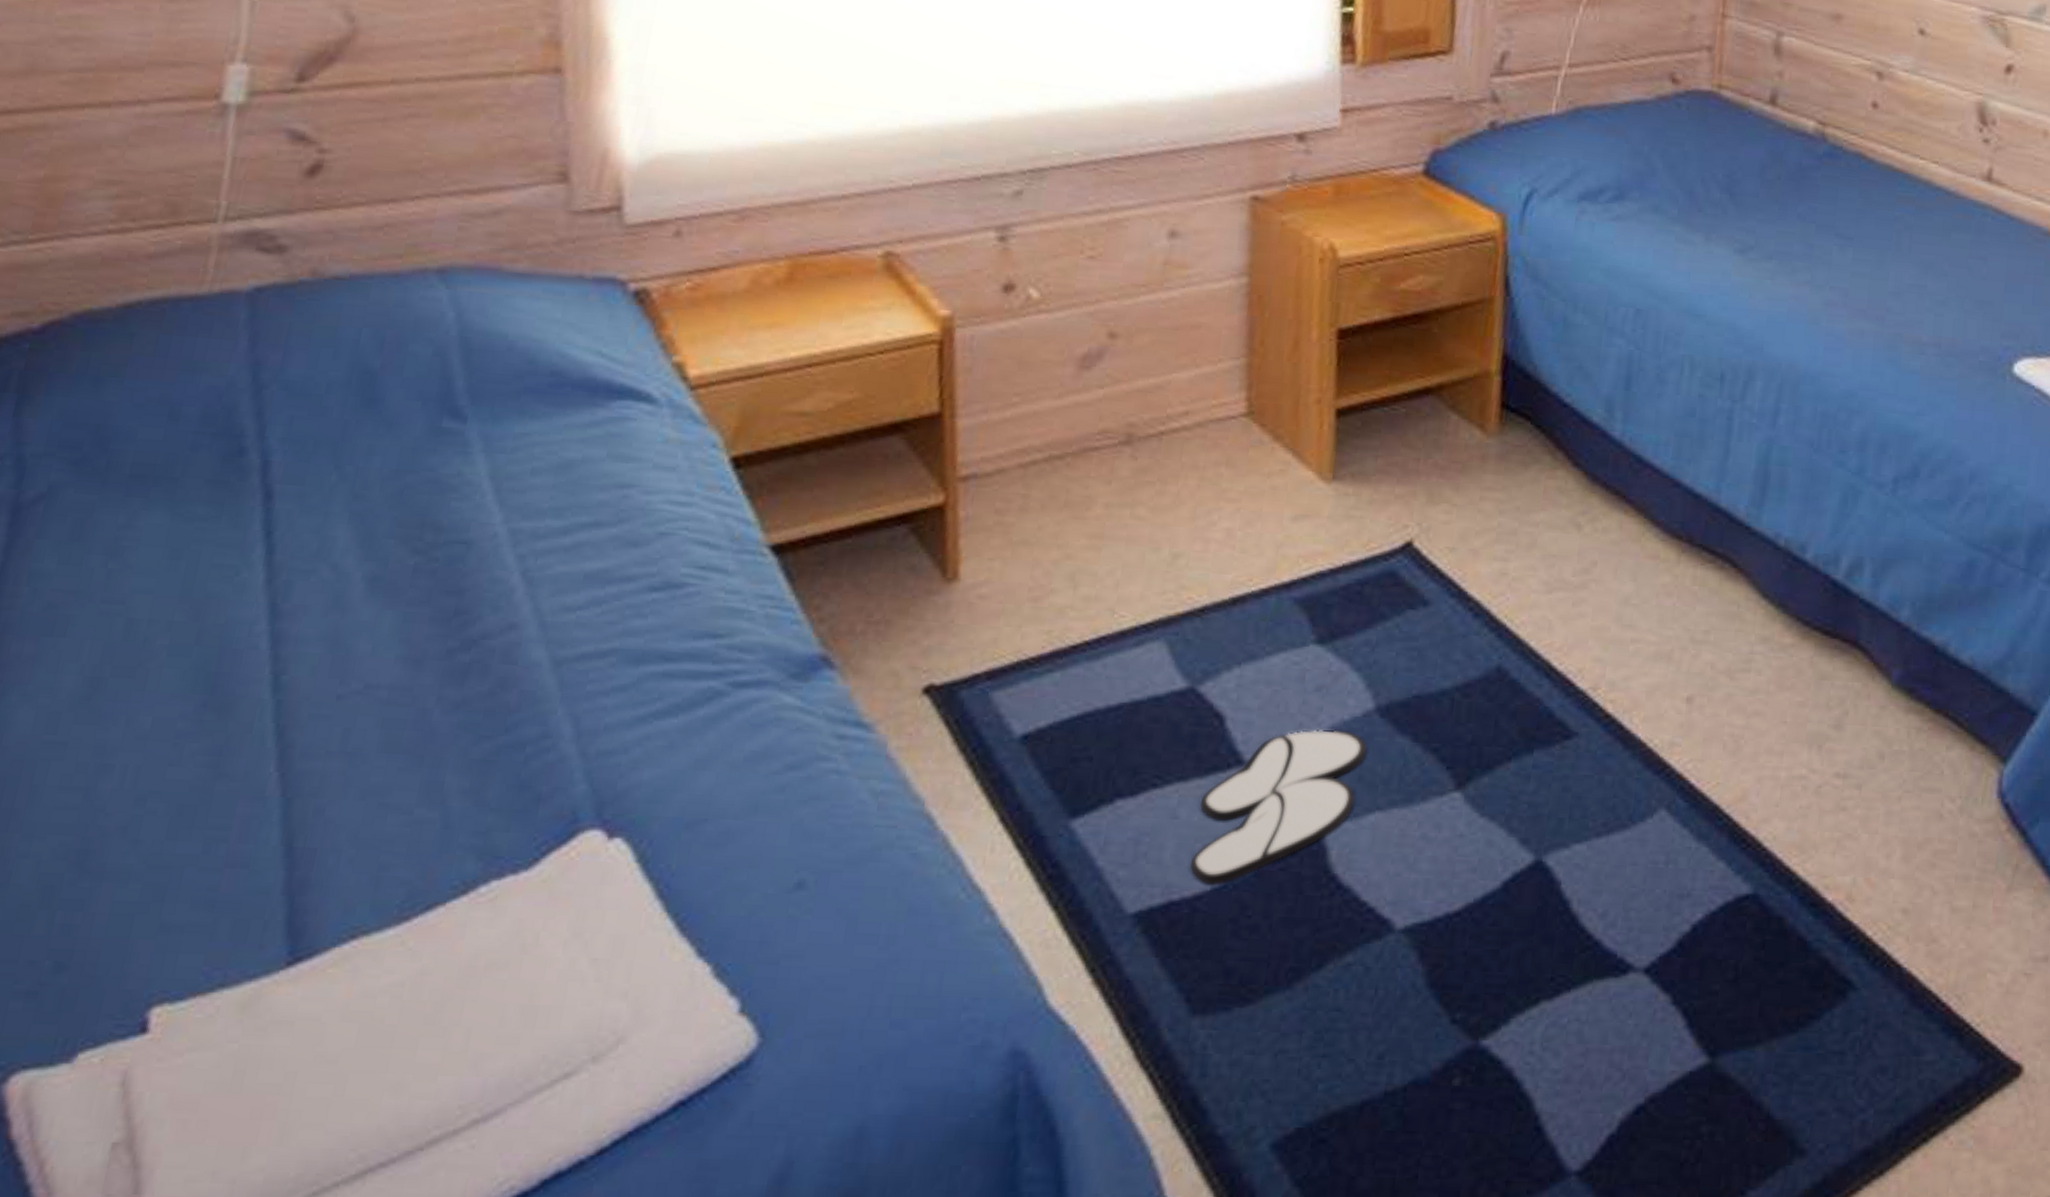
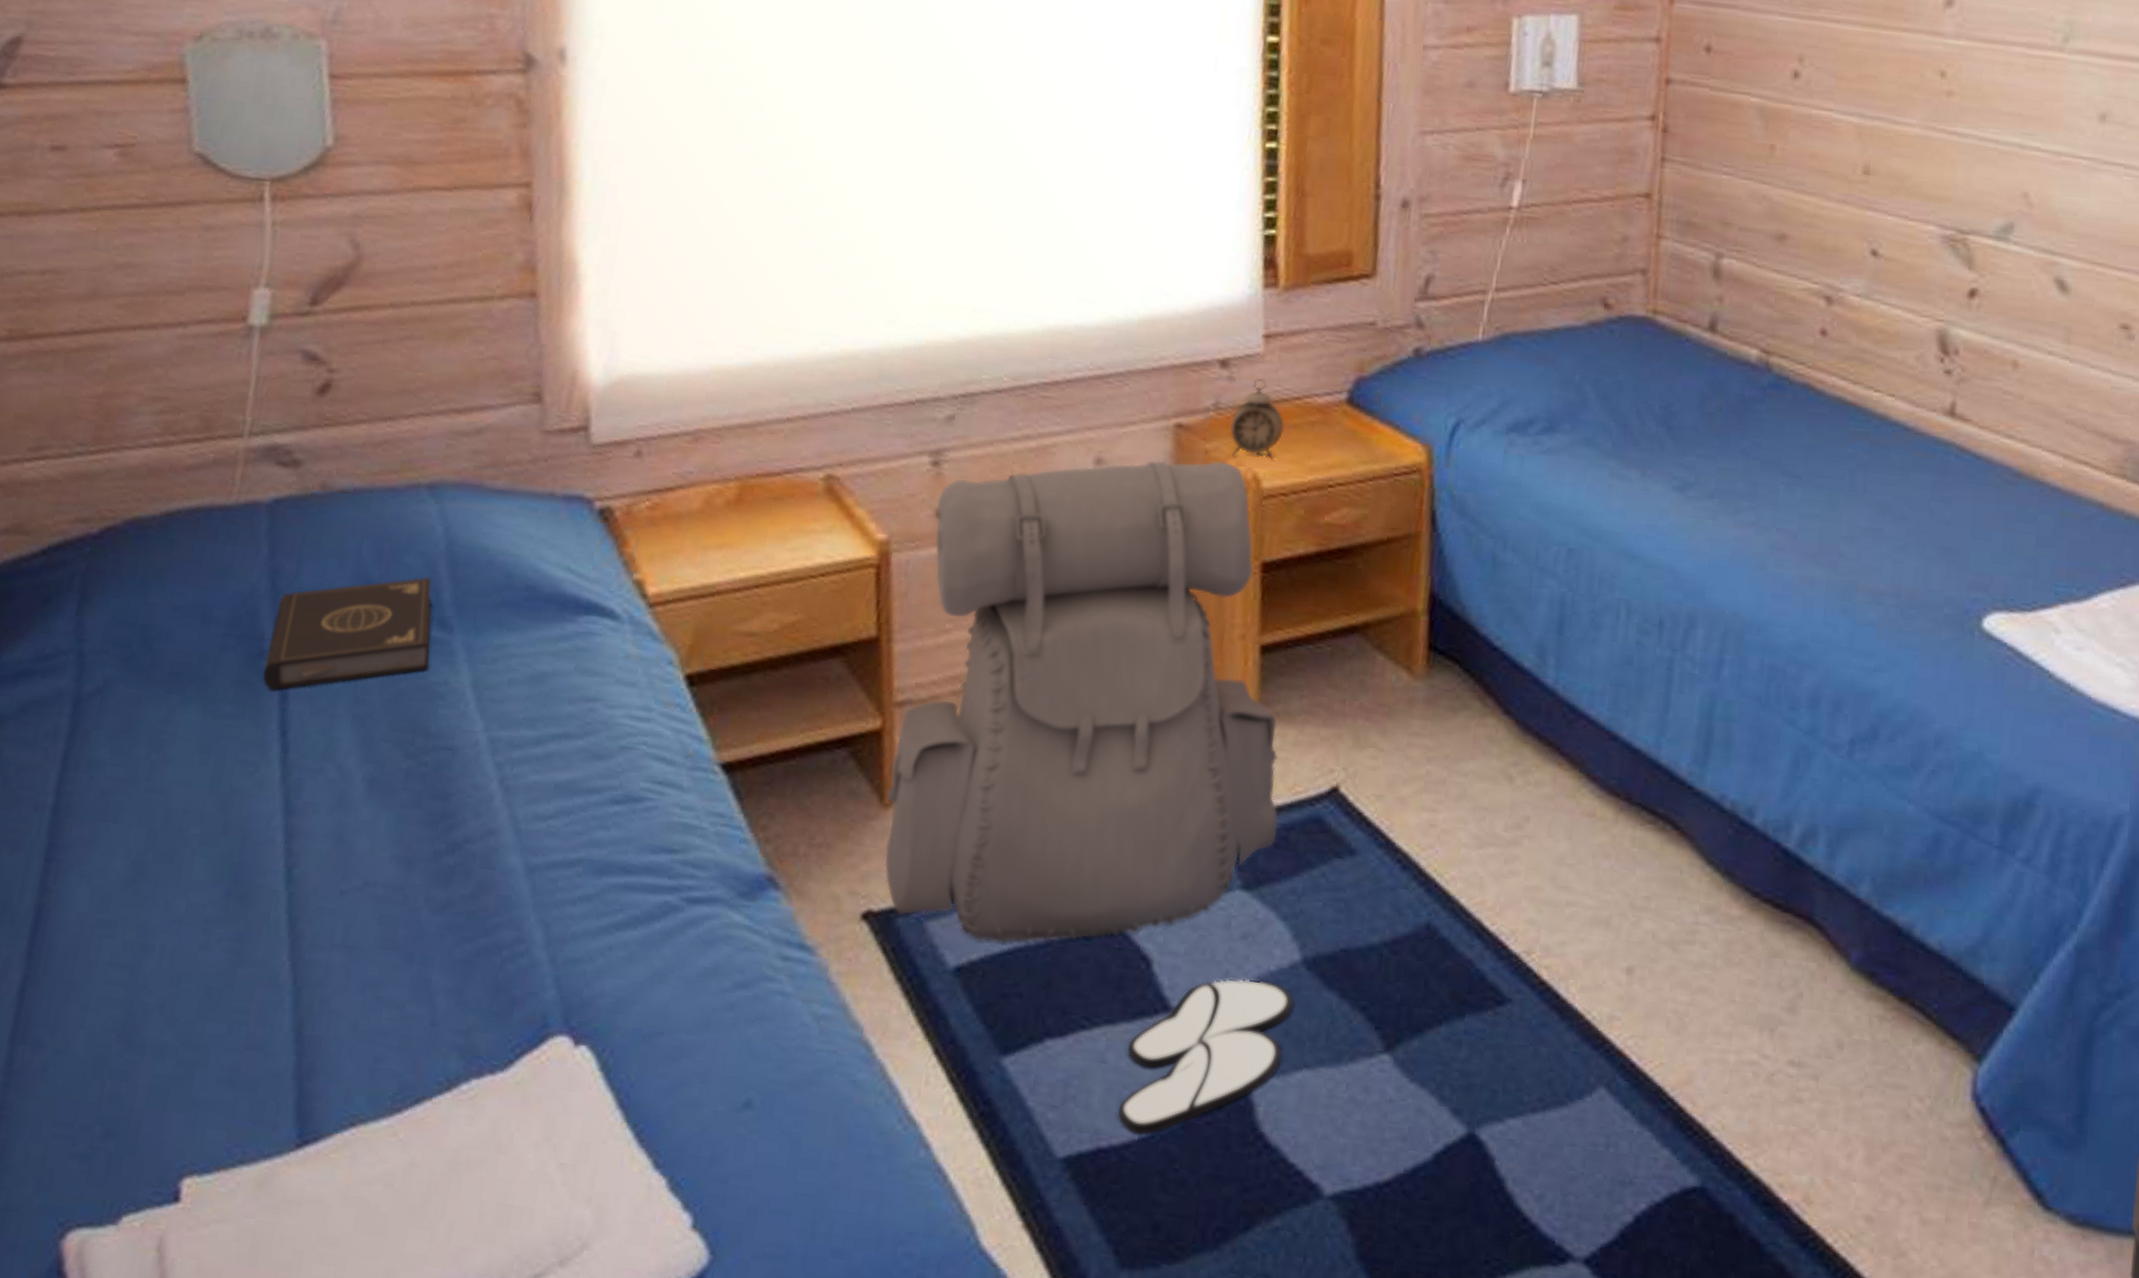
book: none [243,365,443,489] -> present [263,577,432,690]
backpack: none [947,232,1353,708] -> present [884,460,1279,942]
alarm clock: none [1306,151,1361,230] -> present [1230,378,1285,459]

